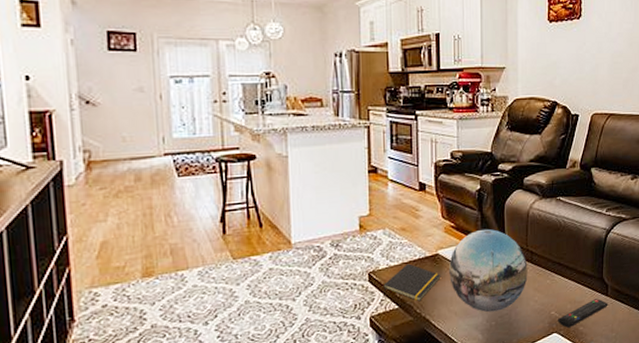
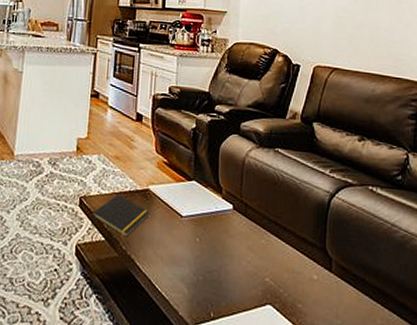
decorative orb: present [449,229,528,313] -> none [158,170,241,265]
remote control: present [558,299,608,328] -> none [273,273,332,302]

